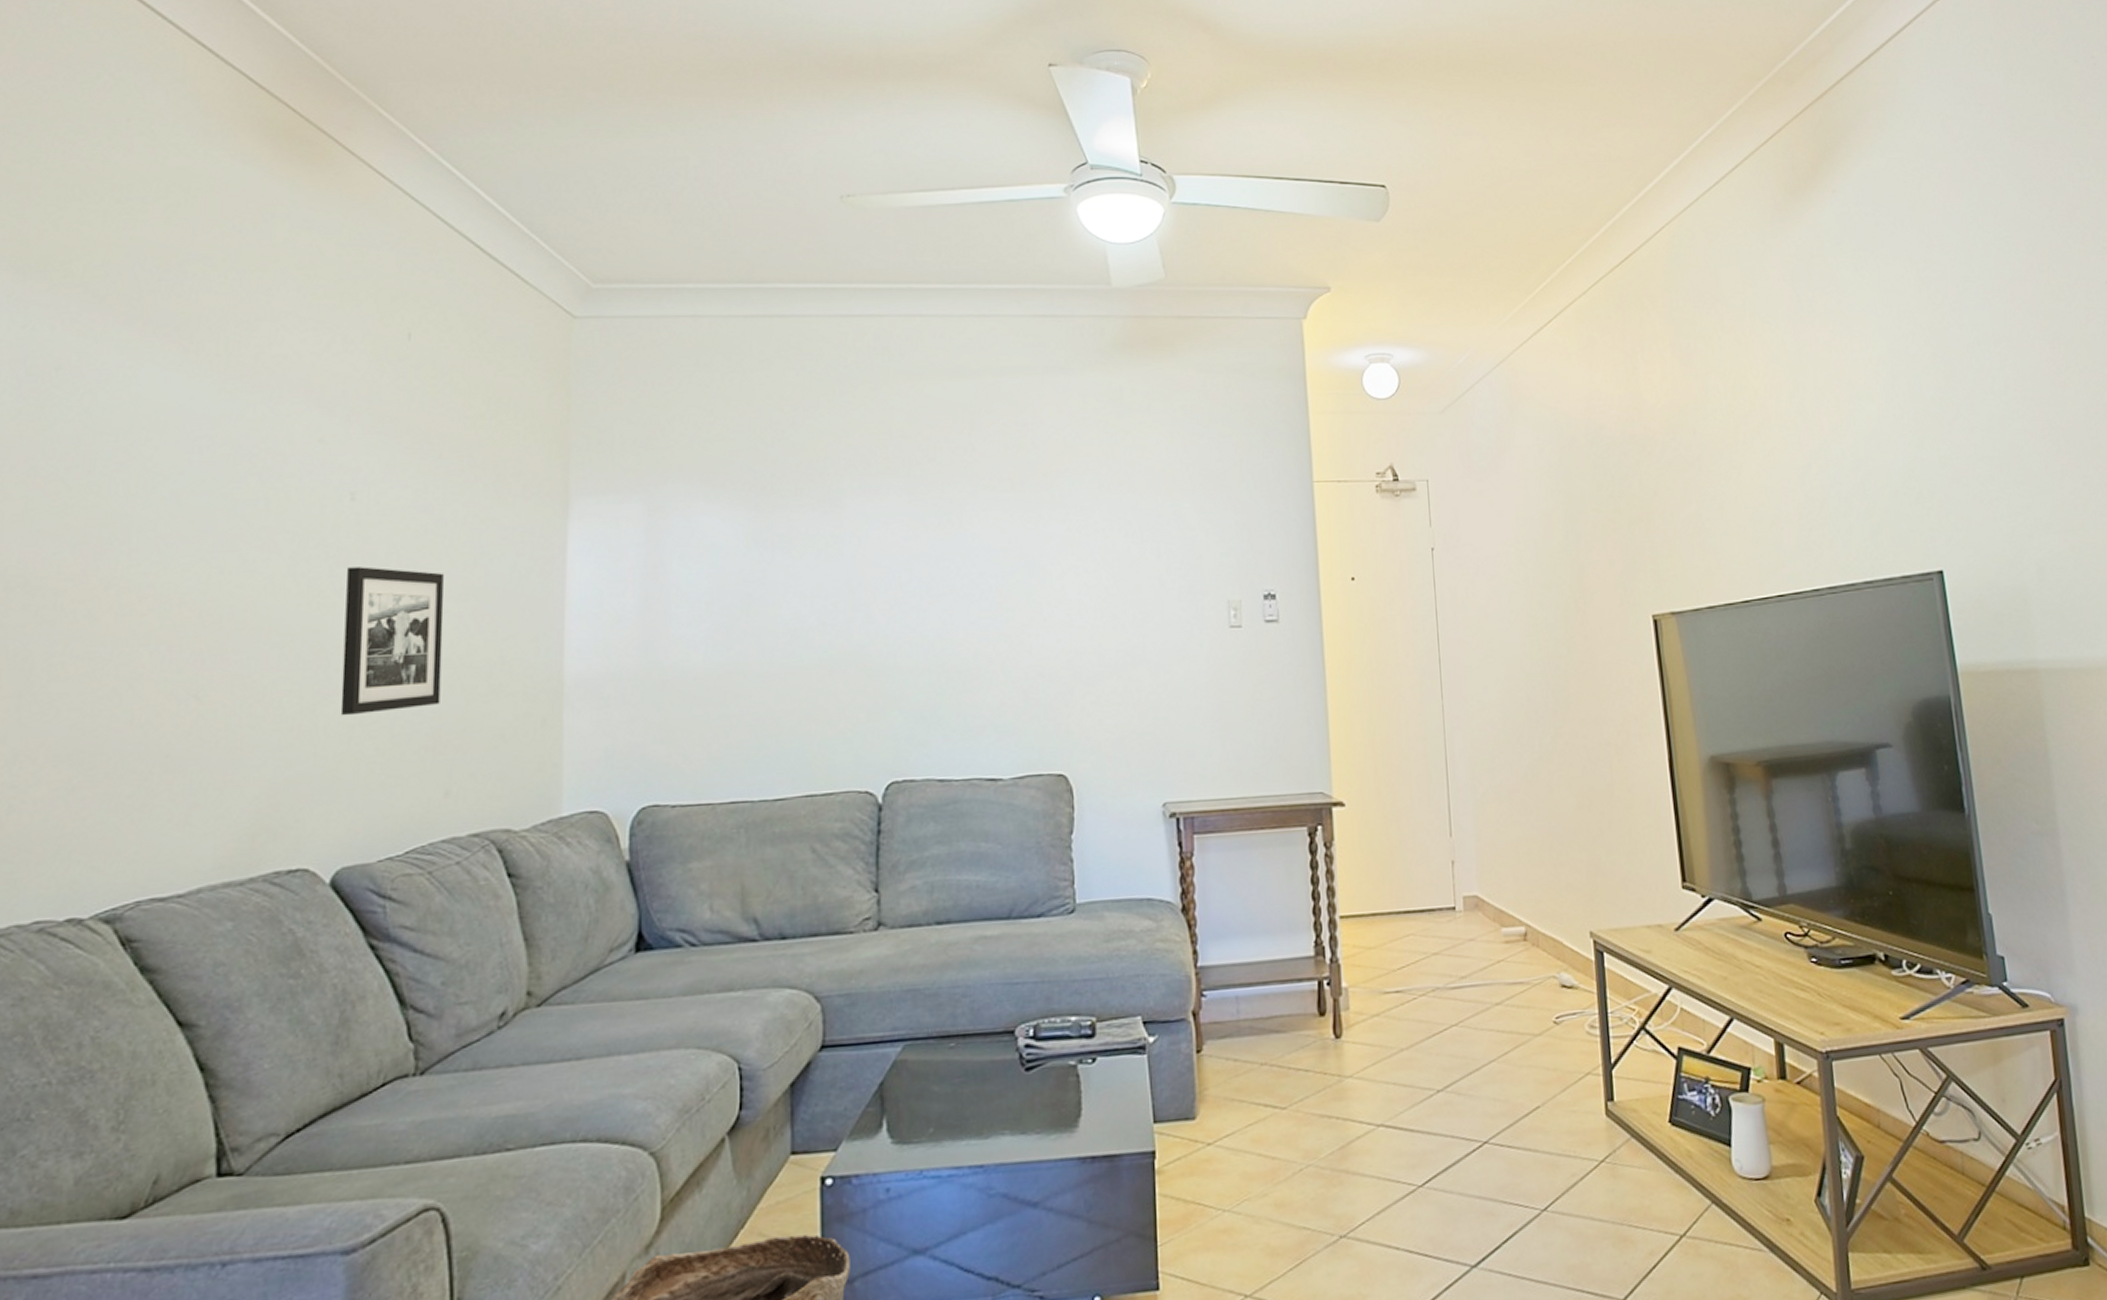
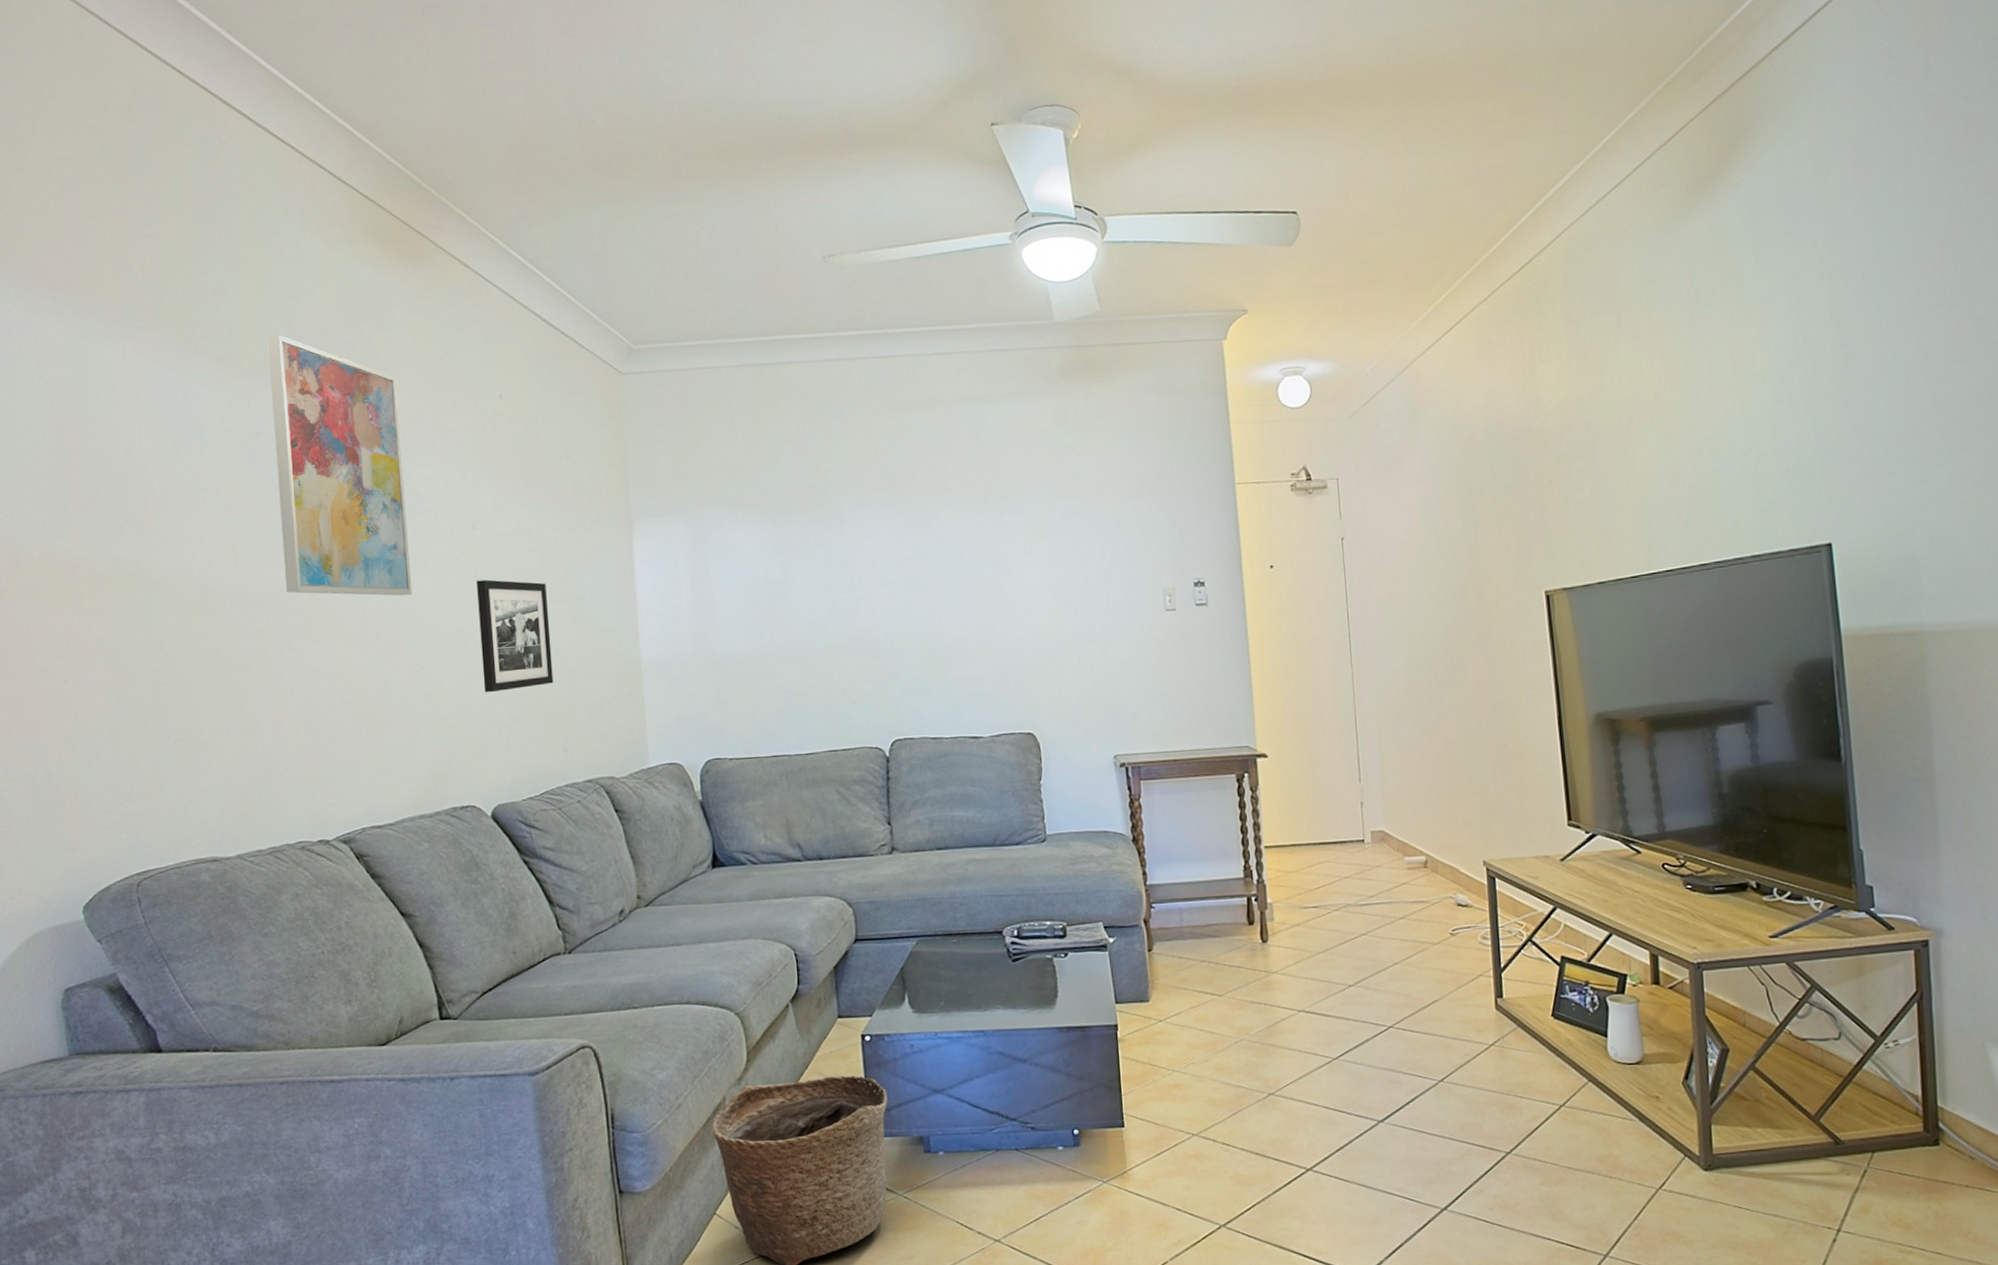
wall art: none [69,243,268,585] -> present [267,334,413,596]

